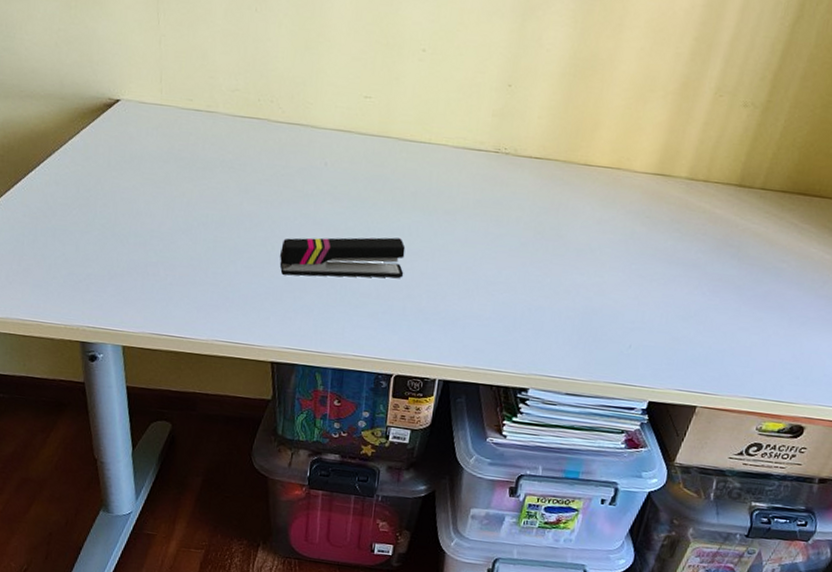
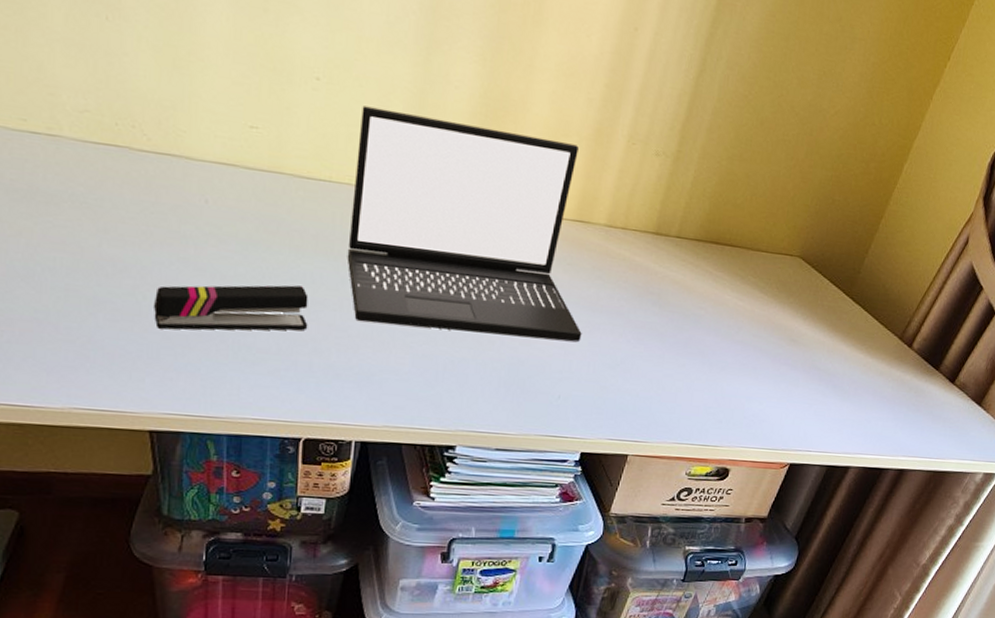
laptop: none [440,72,664,293] -> present [347,105,582,341]

